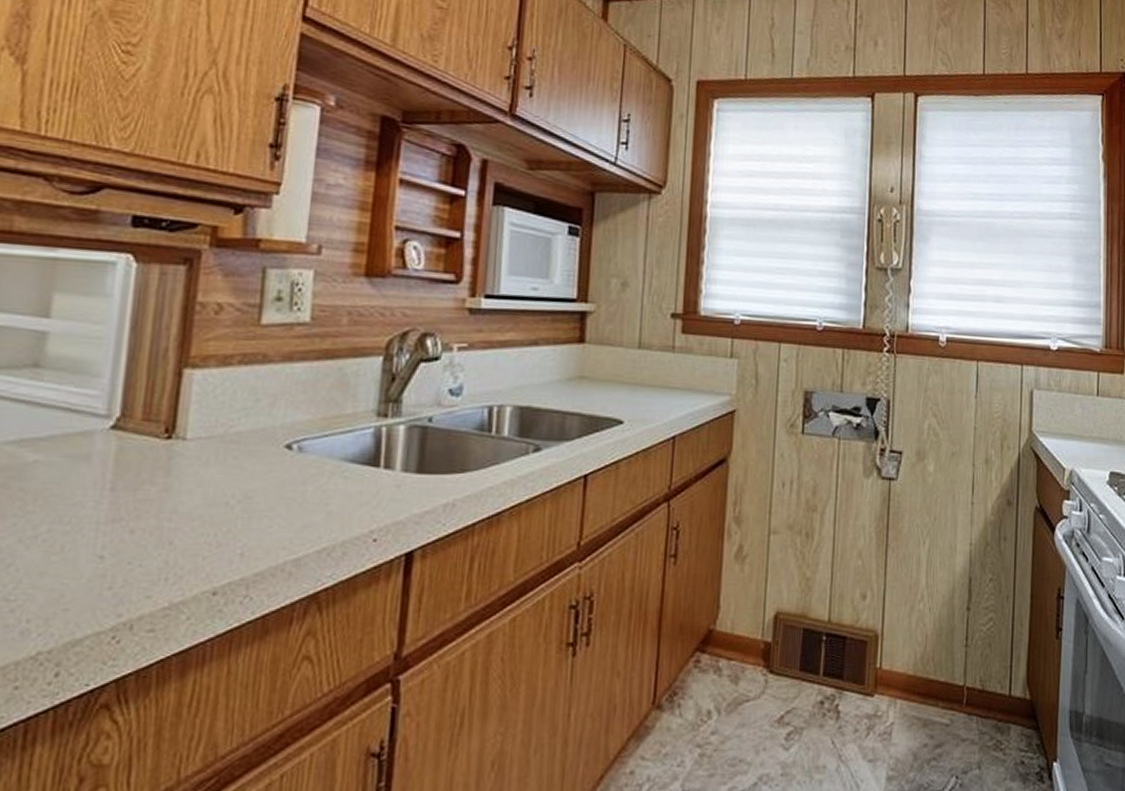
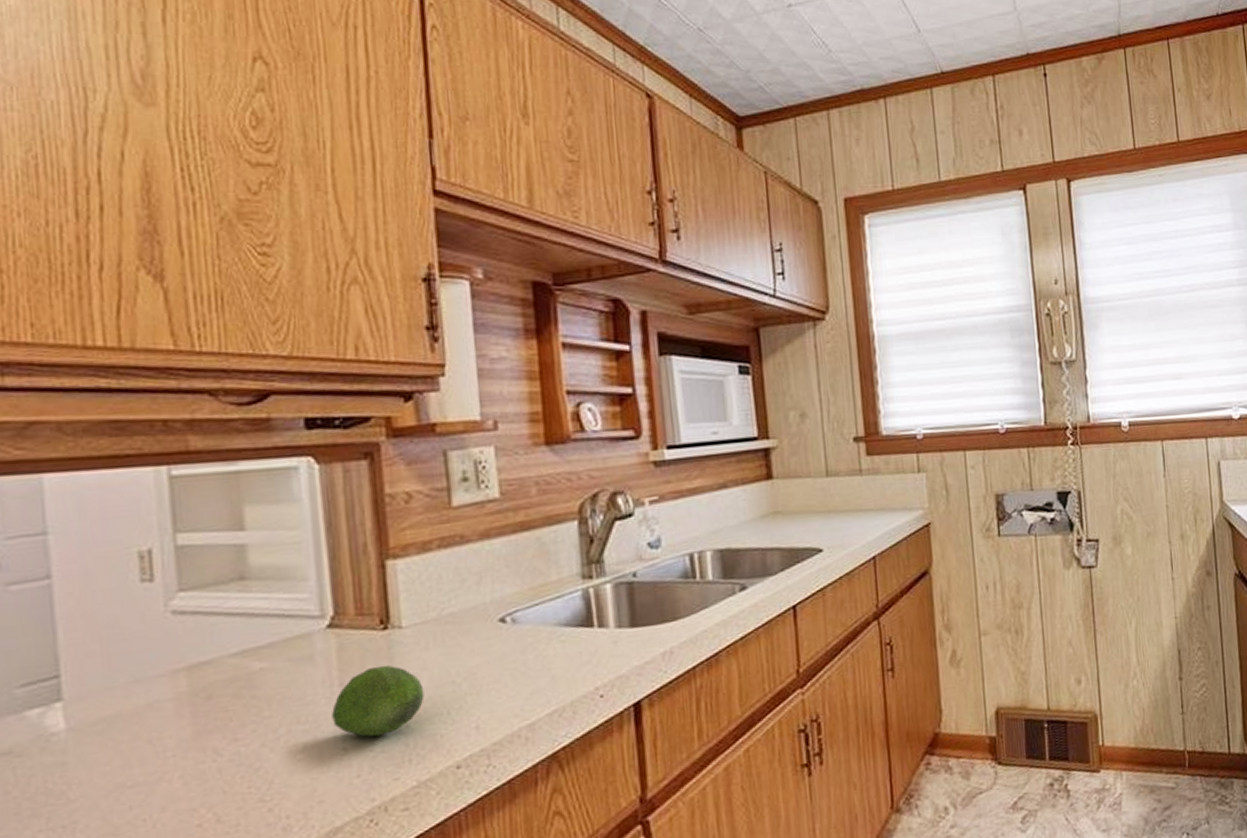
fruit: none [96,475,196,550] -> present [332,664,425,737]

